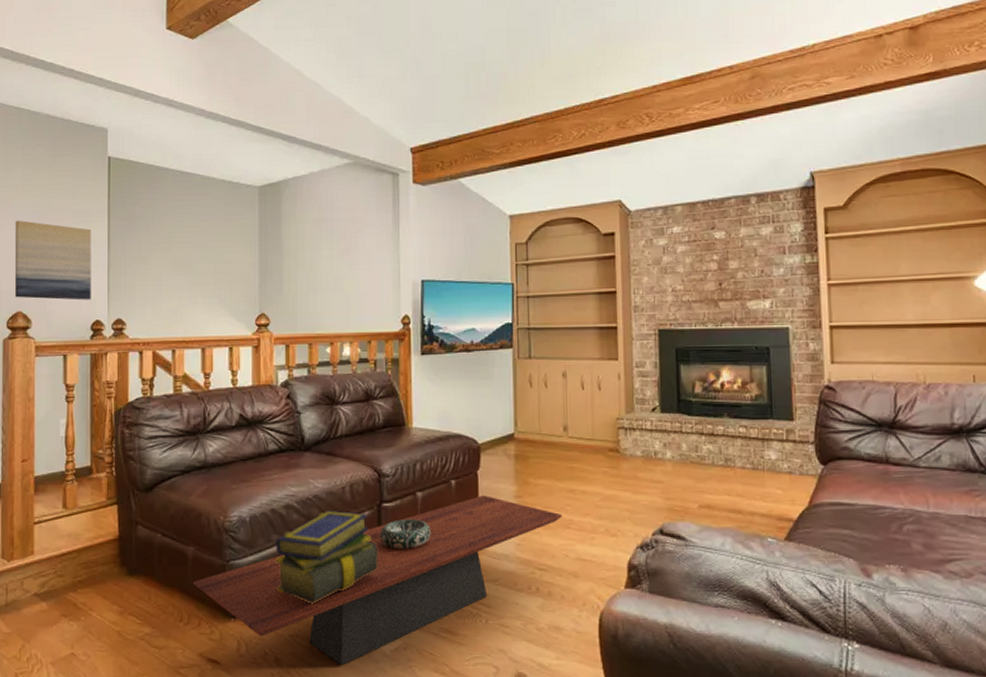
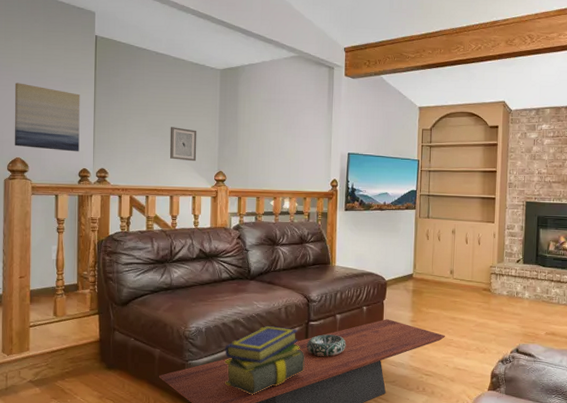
wall art: none [199,261,233,303] -> present [169,127,197,162]

